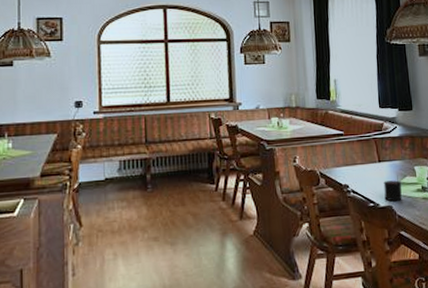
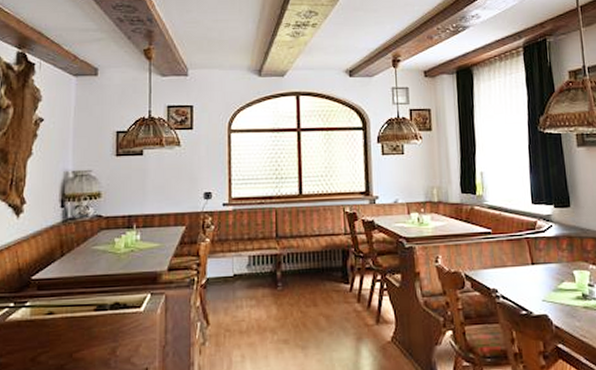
candle: present [383,175,402,202] -> none [537,280,559,310]

